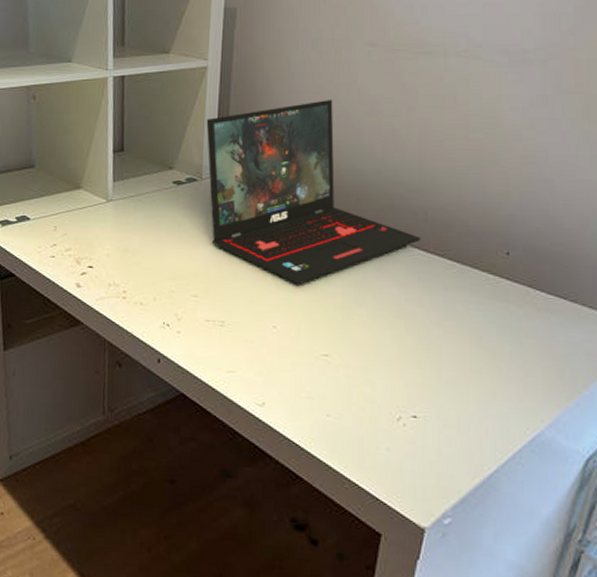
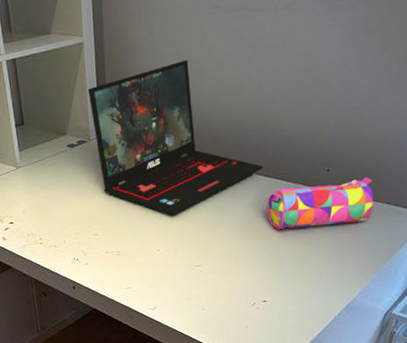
pencil case: none [424,268,569,327] -> present [267,177,373,230]

